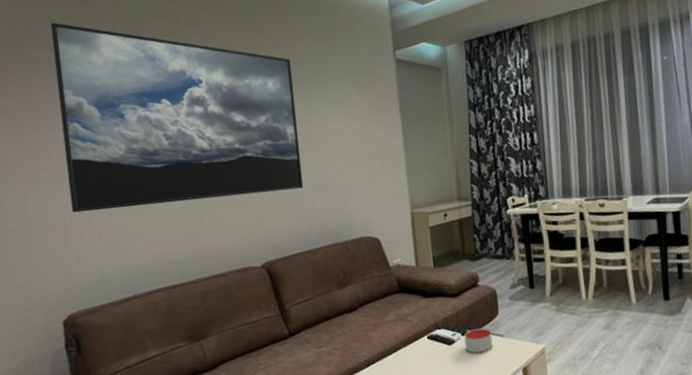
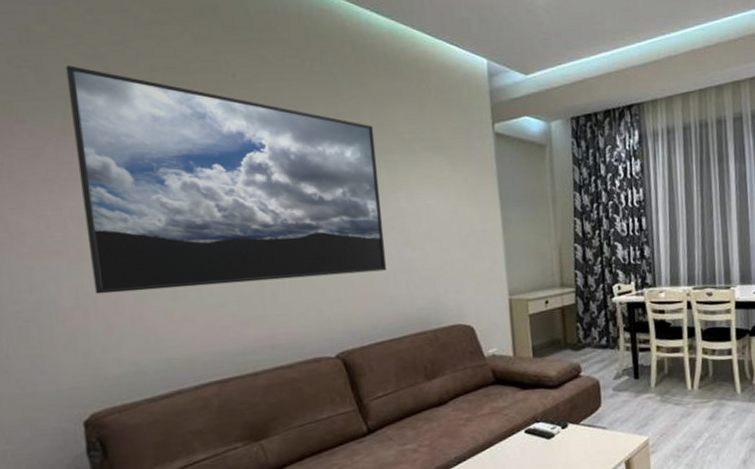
candle: present [464,328,493,354] -> none [564,420,595,447]

